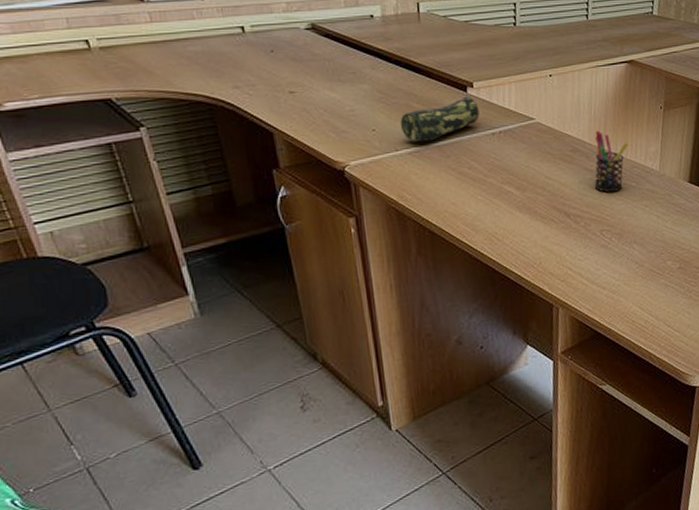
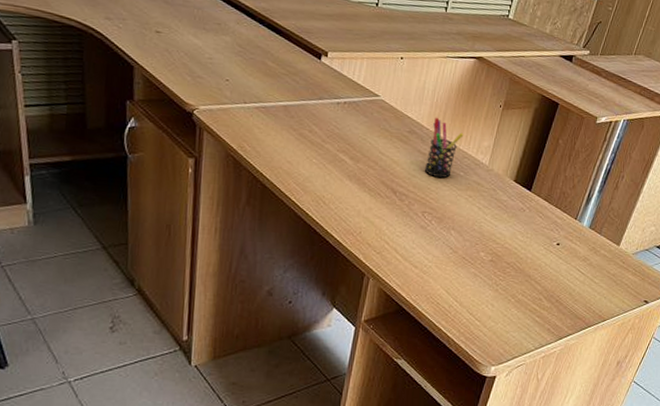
pencil case: present [400,94,480,142] -> none [252,62,329,100]

